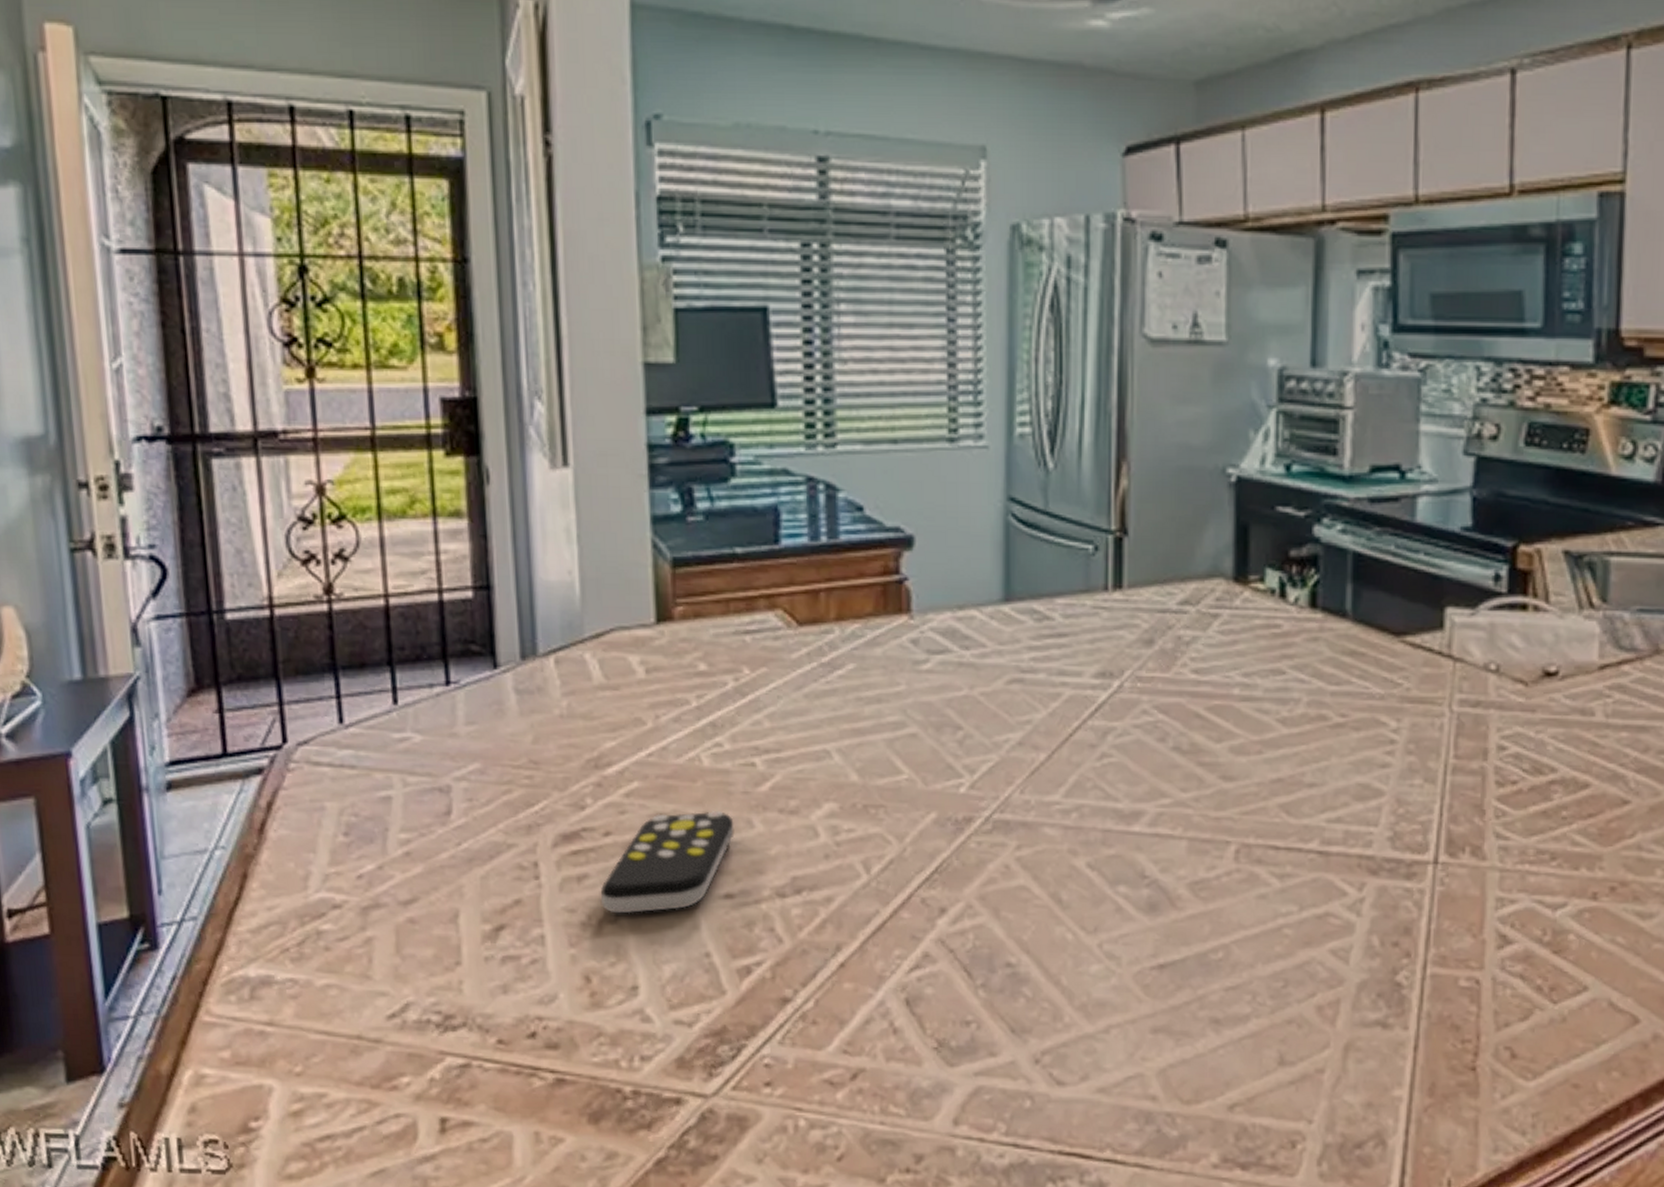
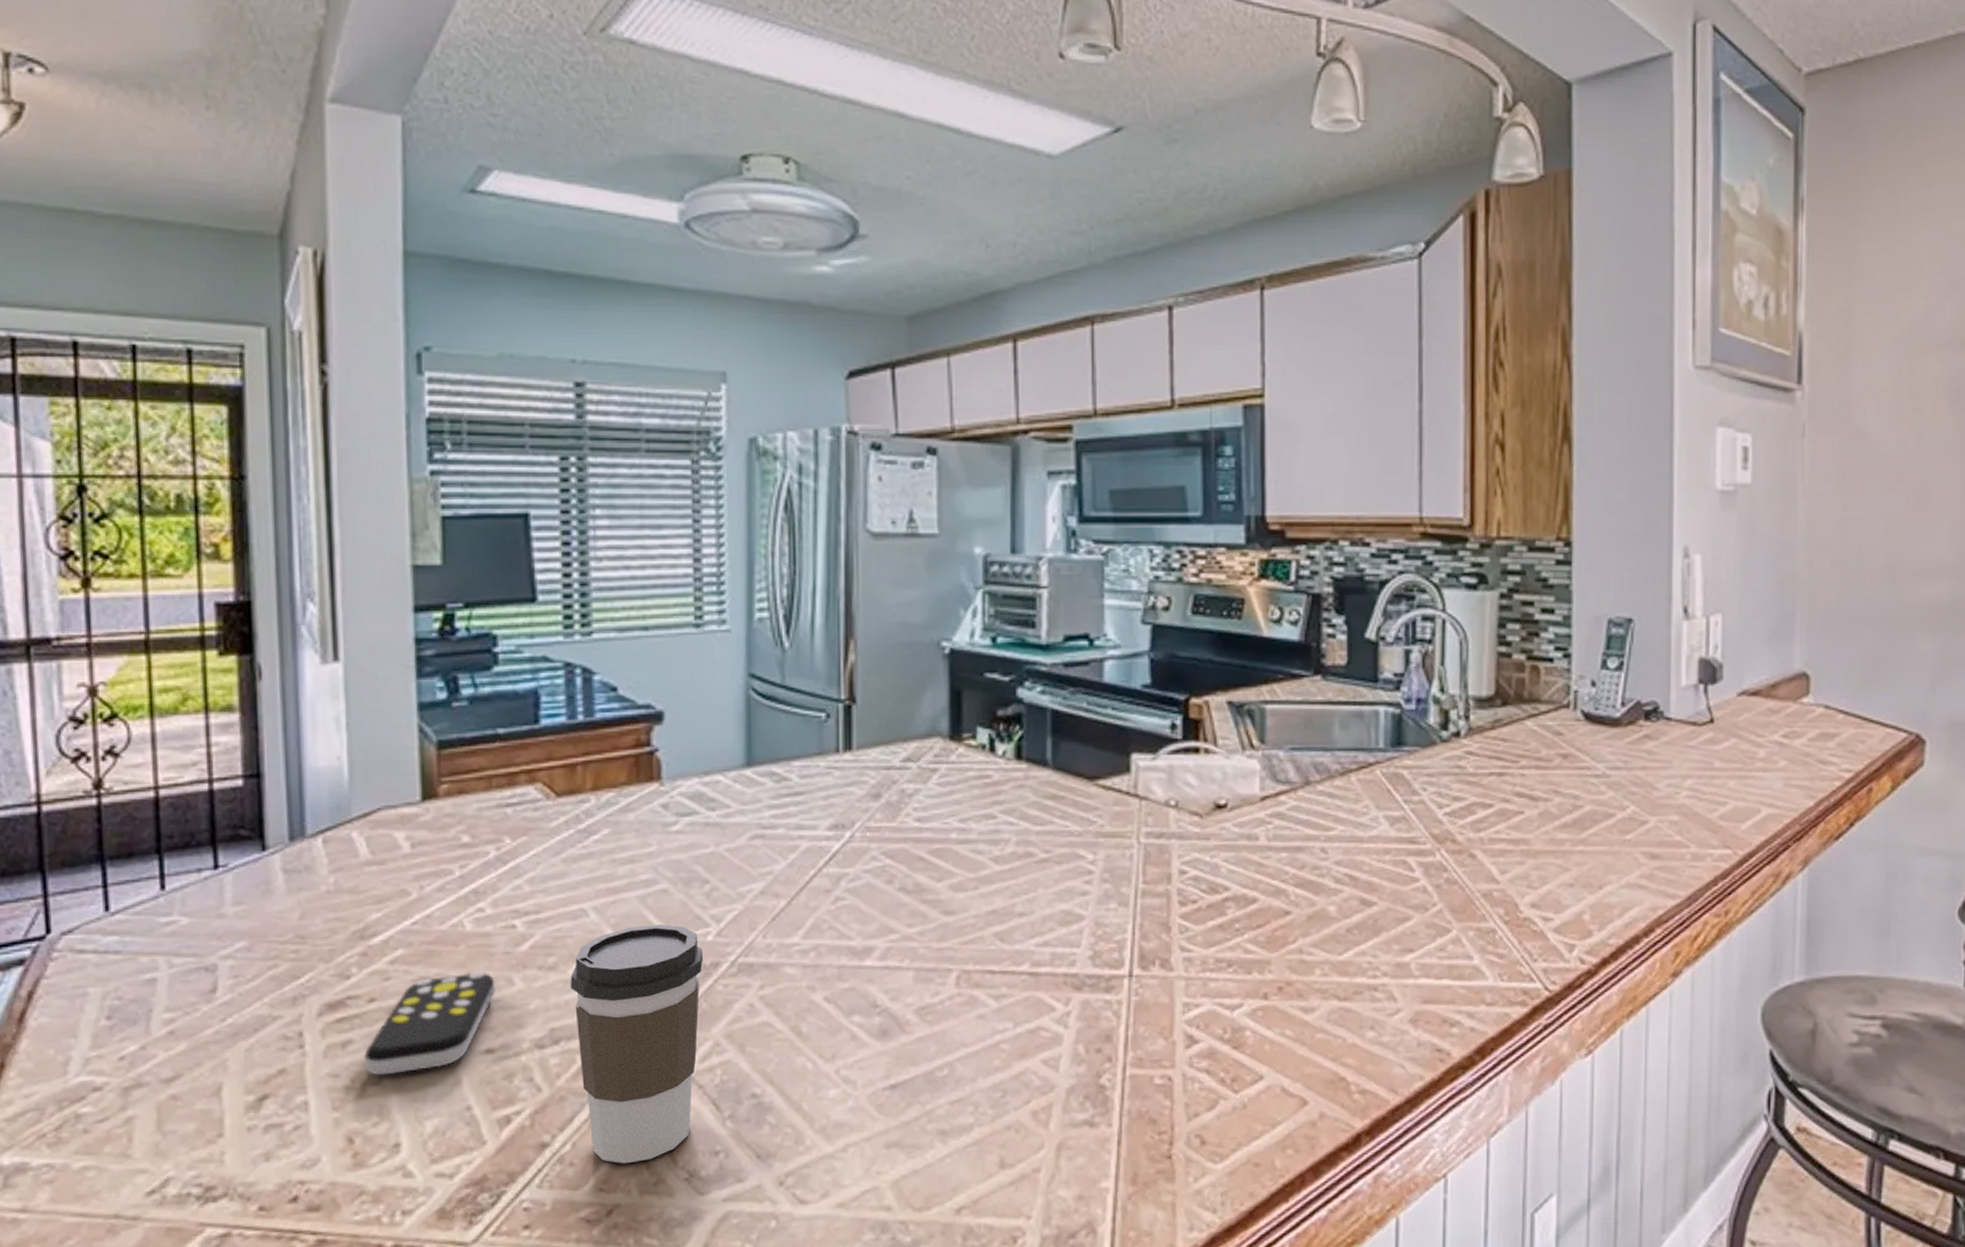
coffee cup: none [813,771,955,1027] -> present [570,924,703,1164]

